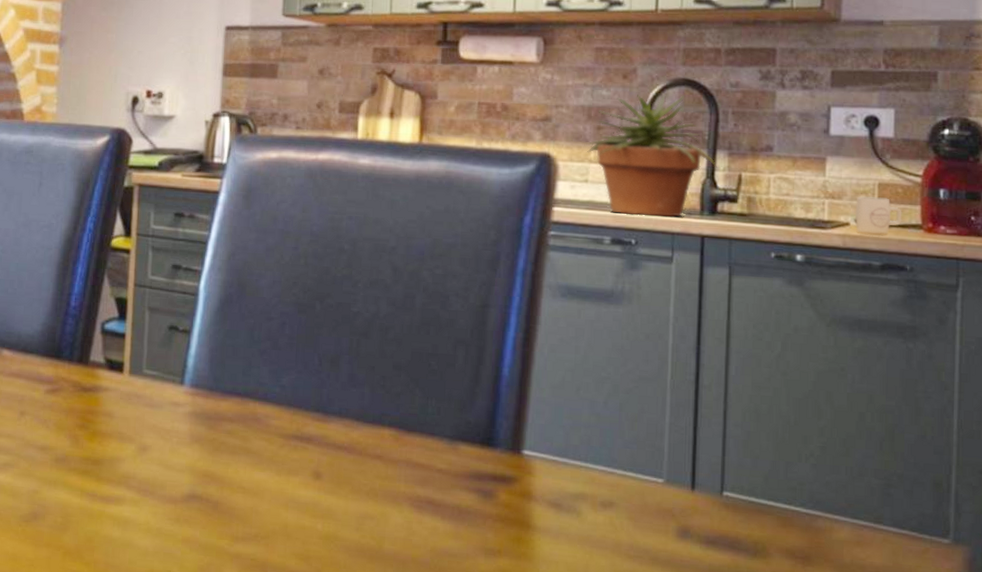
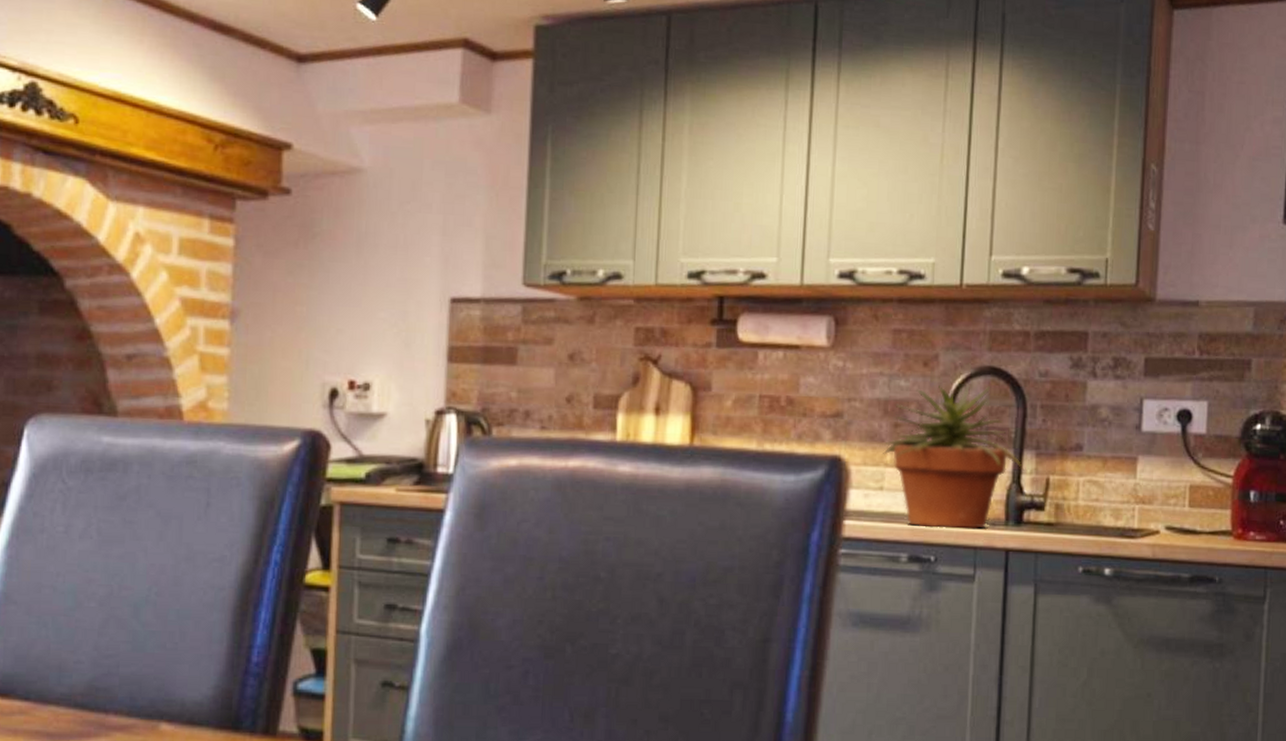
mug: present [854,196,902,237] -> none [1165,500,1213,546]

